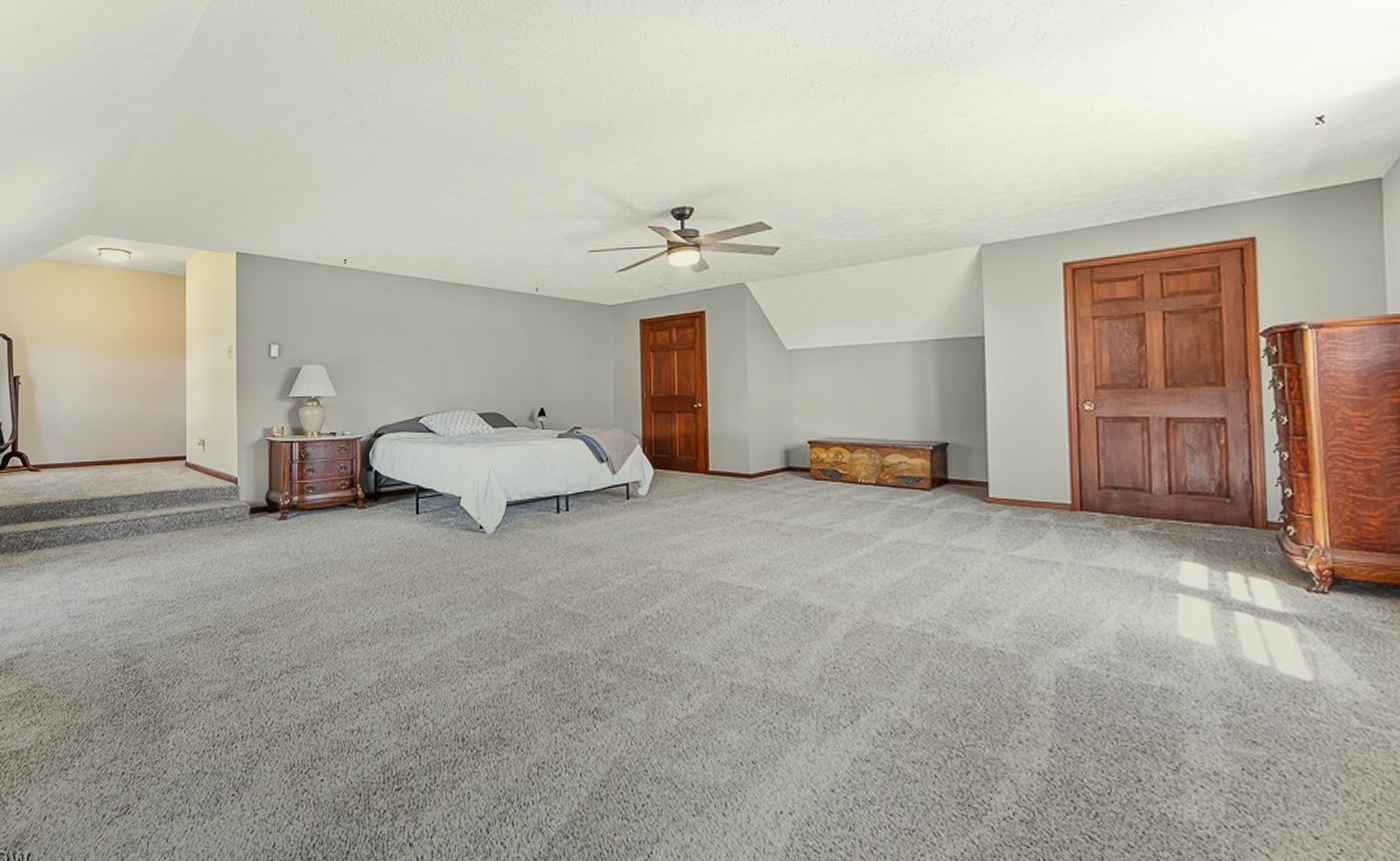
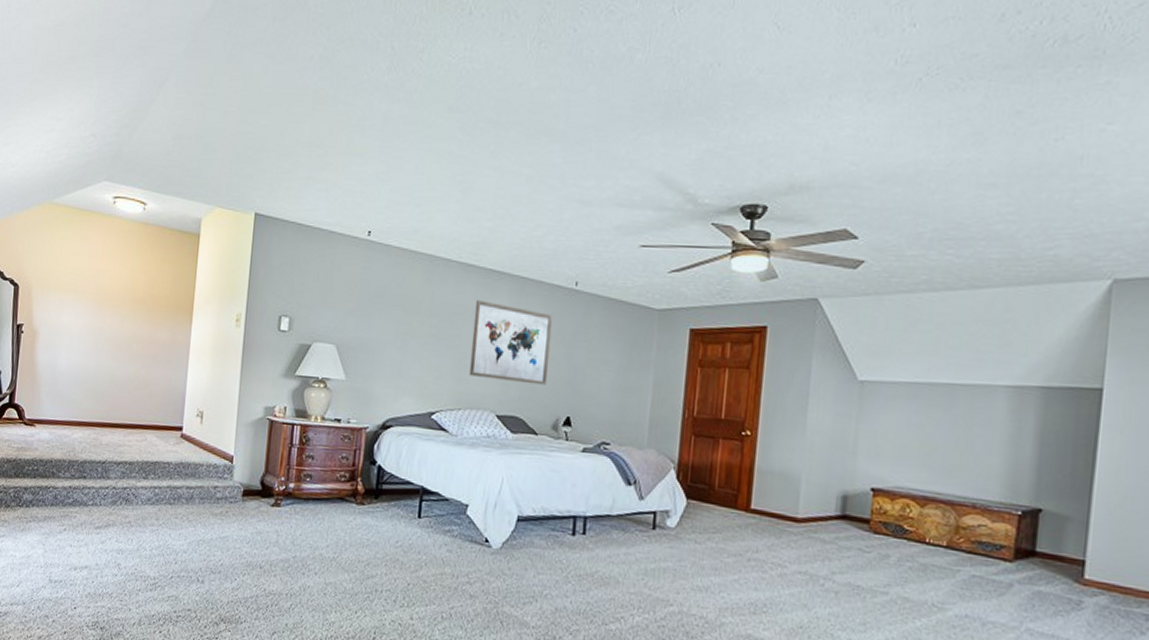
wall art: none [448,312,520,382] -> present [469,300,553,385]

